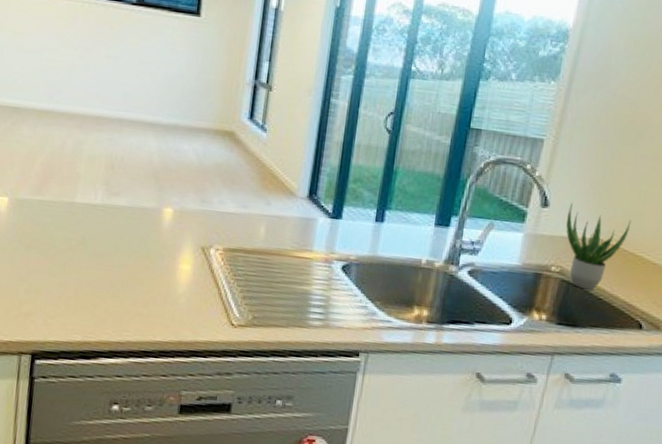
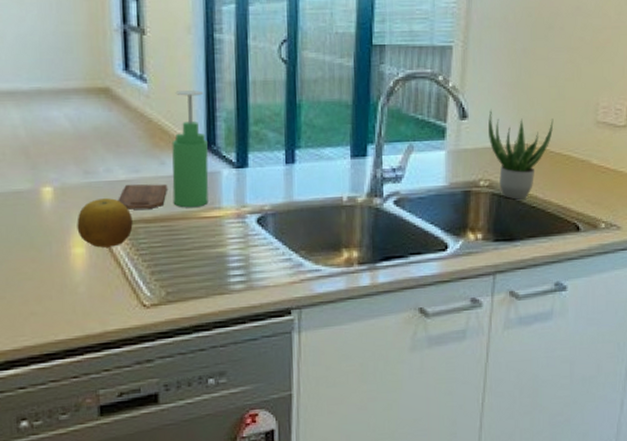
fruit: none [187,225,235,269] -> present [77,198,133,248]
cutting board: none [225,217,270,242] -> present [118,184,168,210]
soap dispenser: none [272,143,314,247] -> present [172,90,209,208]

